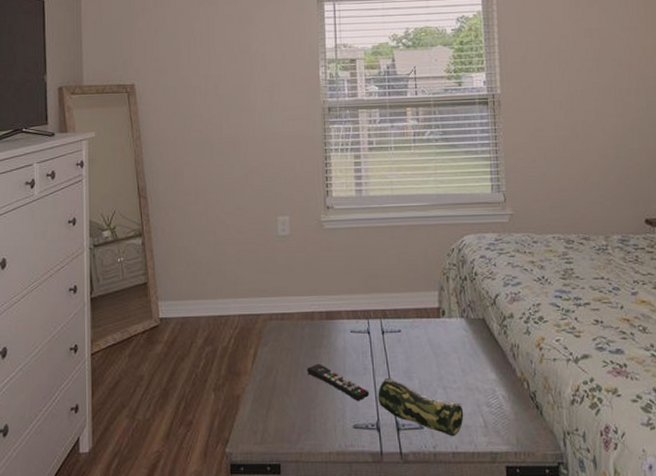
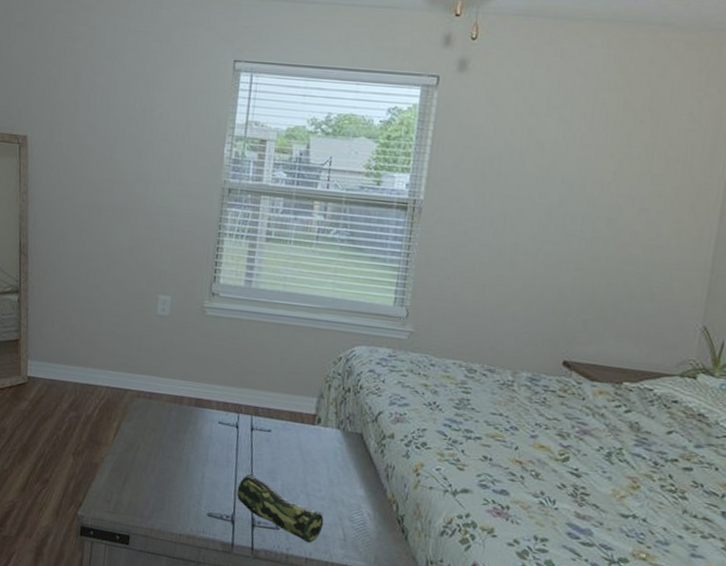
remote control: present [306,364,370,402] -> none [168,447,229,492]

